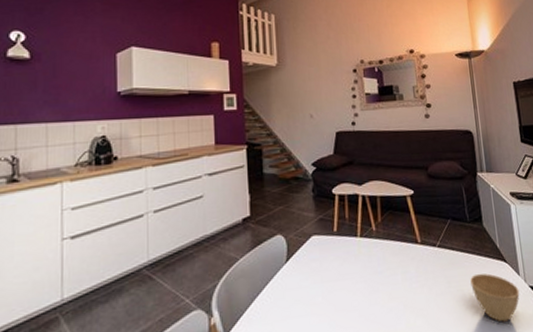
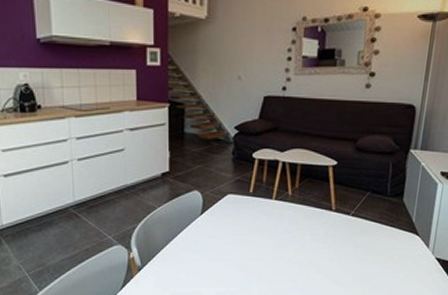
cup: present [470,273,520,322] -> none [377,242,425,284]

